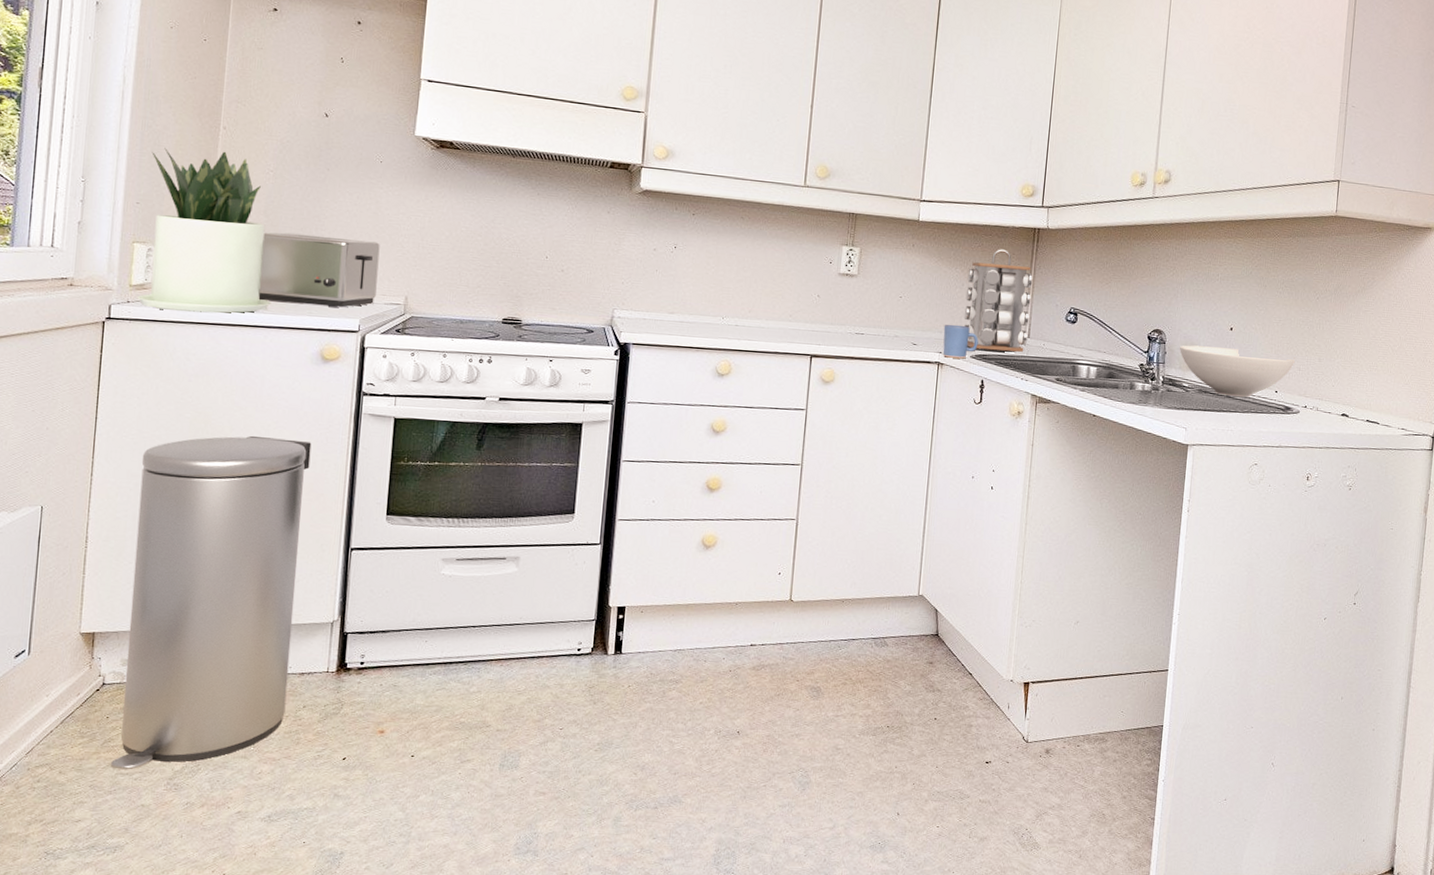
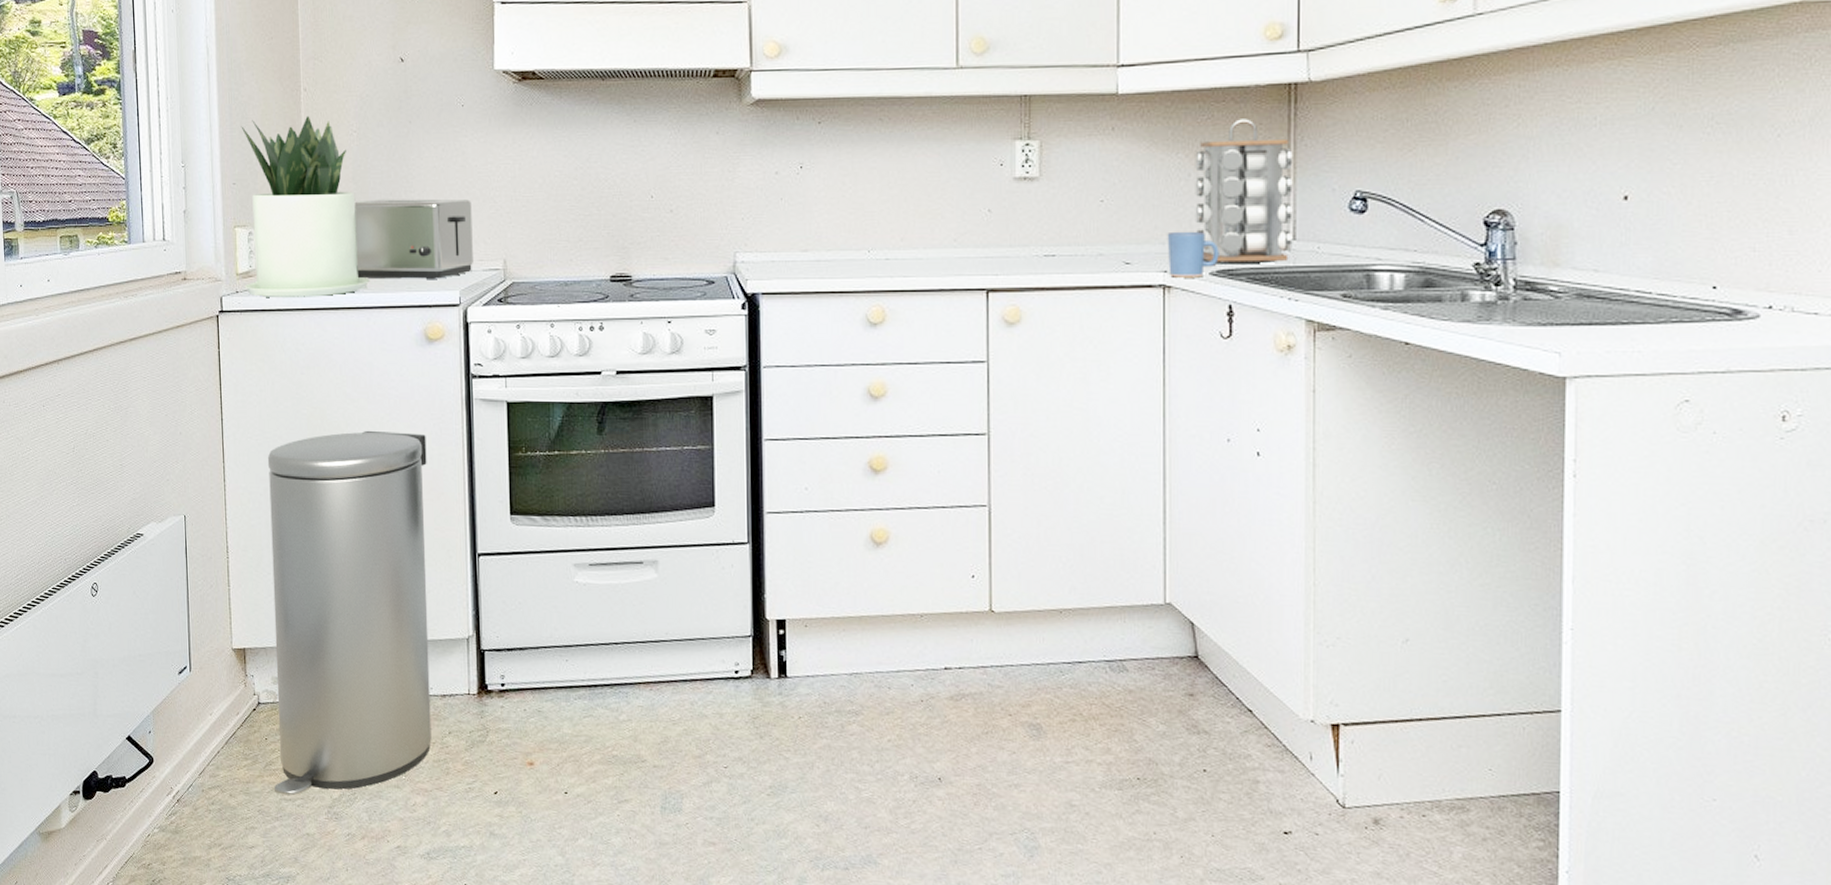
bowl: present [1180,345,1296,397] -> none [1539,228,1746,299]

